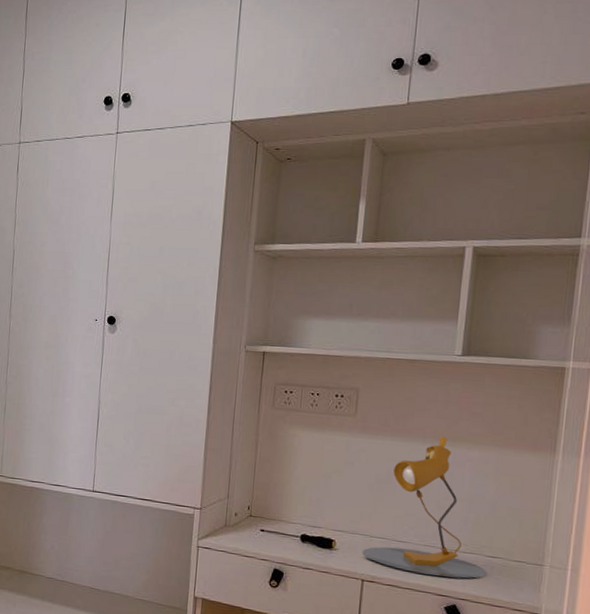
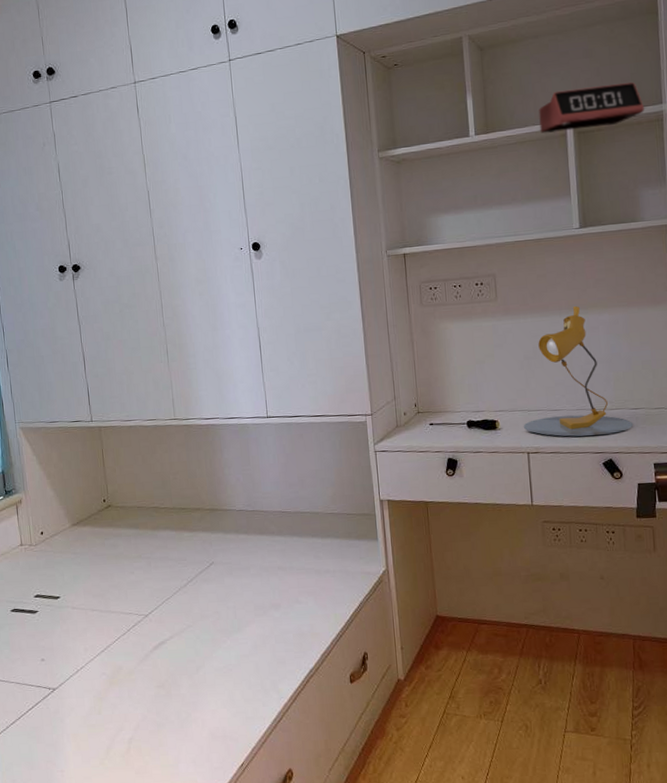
alarm clock: none [435,208,559,253] -> present [539,82,644,133]

